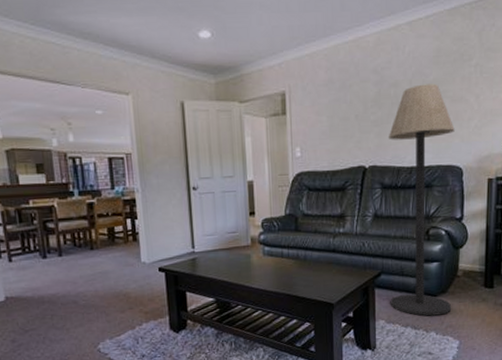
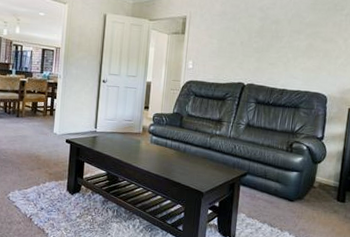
floor lamp: present [388,84,455,316] -> none [252,24,324,219]

